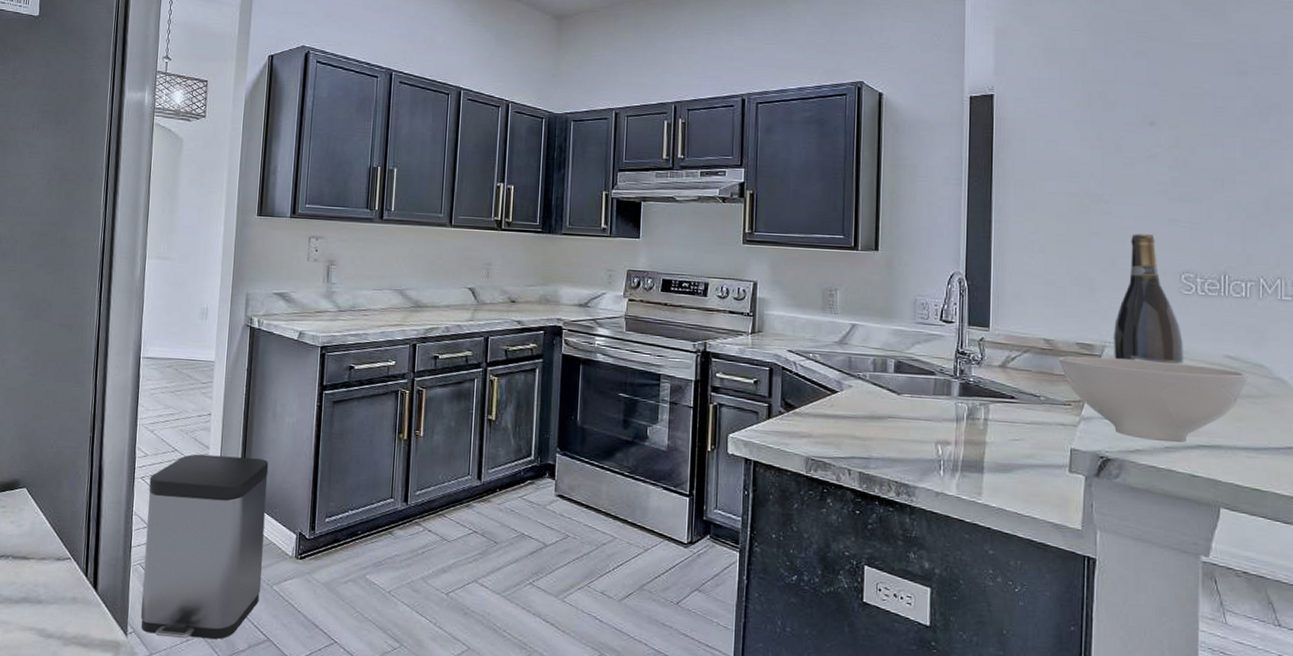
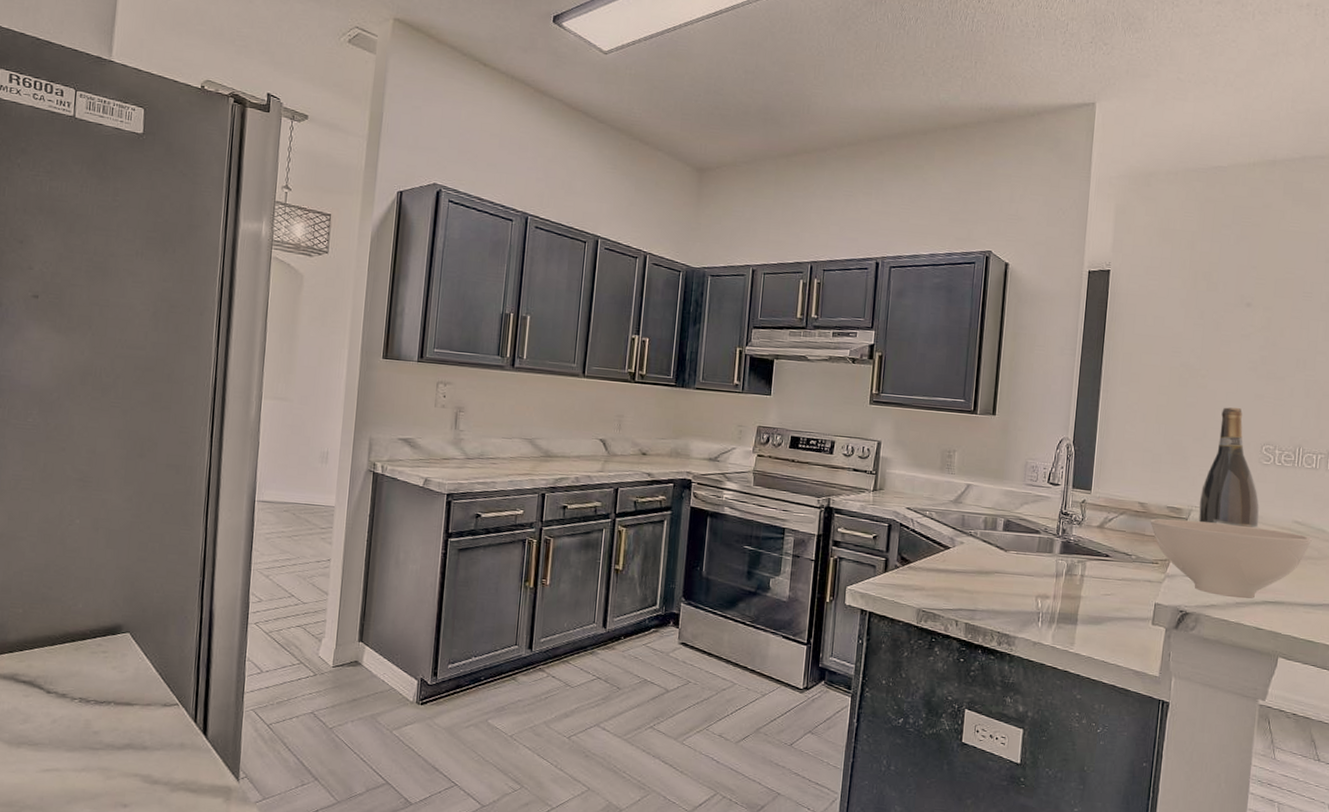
pedal bin: present [141,454,269,639] -> none [254,600,391,784]

